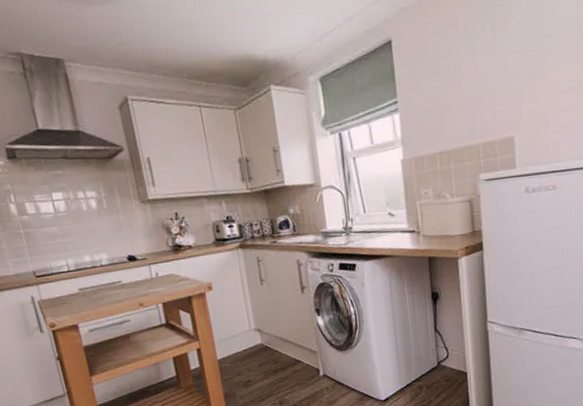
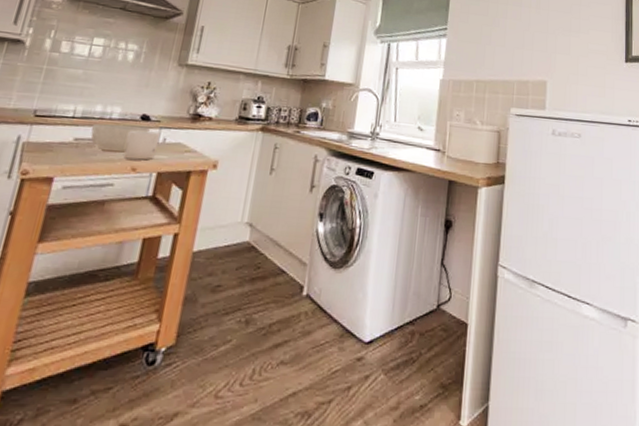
bowl: none [88,266,141,295] -> present [90,124,150,153]
mug: none [123,268,154,297] -> present [123,130,161,161]

